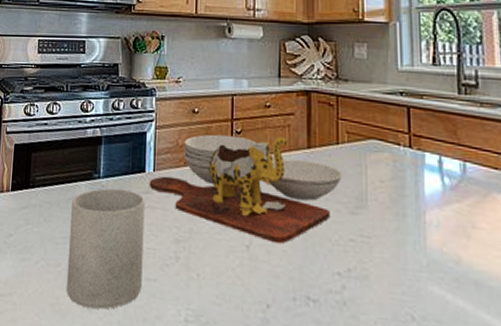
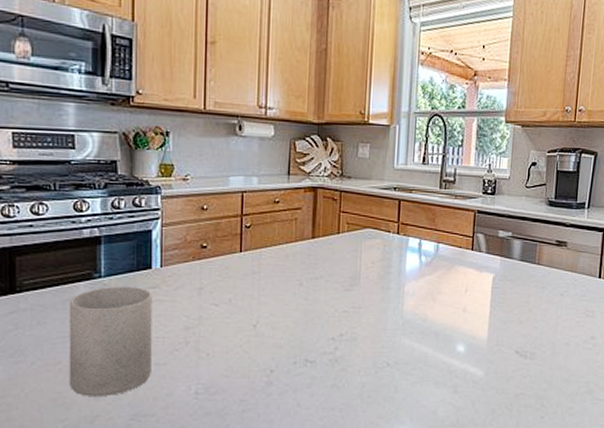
cutting board: present [149,134,343,244] -> none [156,229,341,321]

